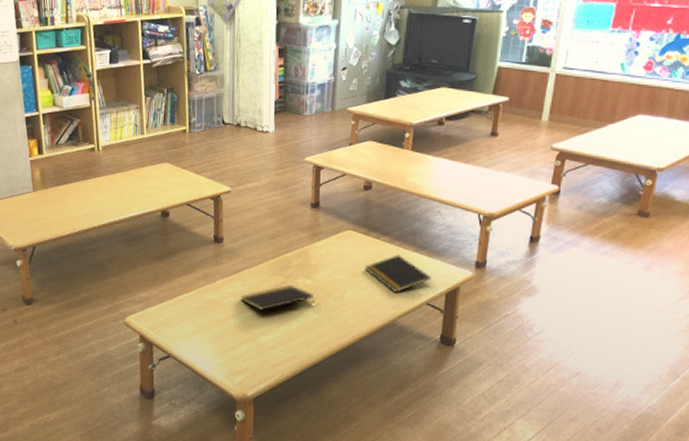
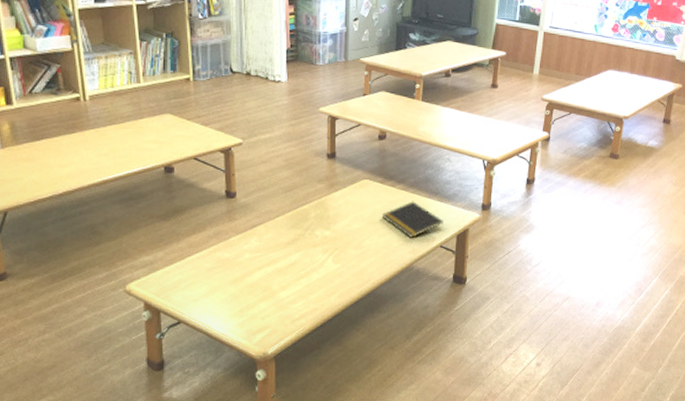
notepad: present [240,284,315,311] -> none [257,237,334,265]

